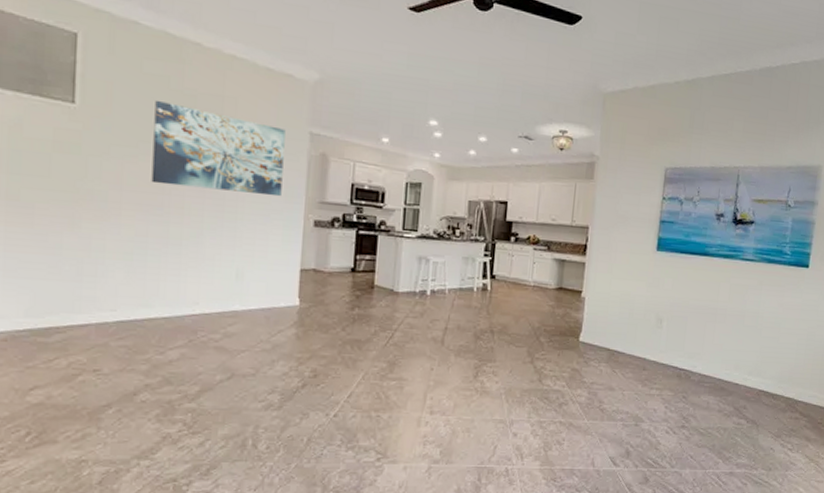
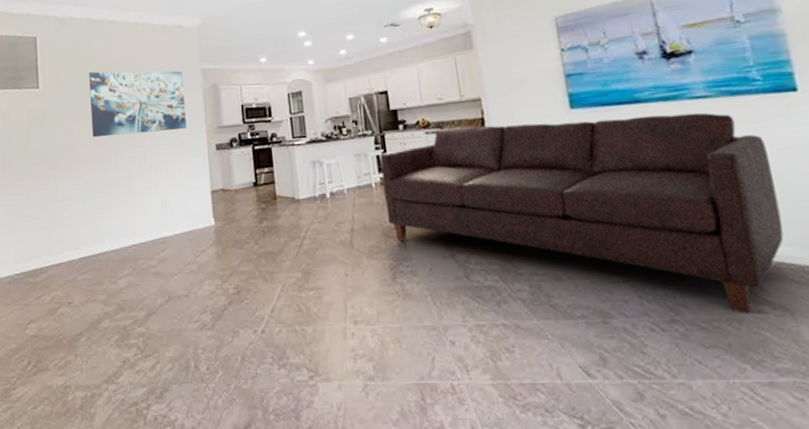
sofa: none [481,247,778,425] -> present [380,112,784,315]

